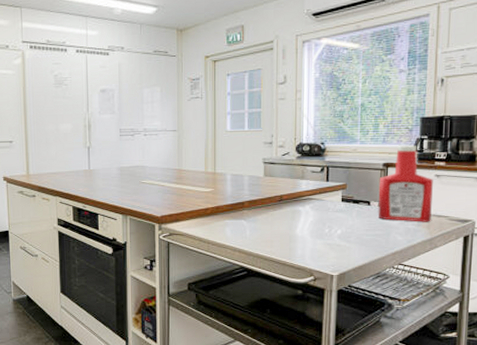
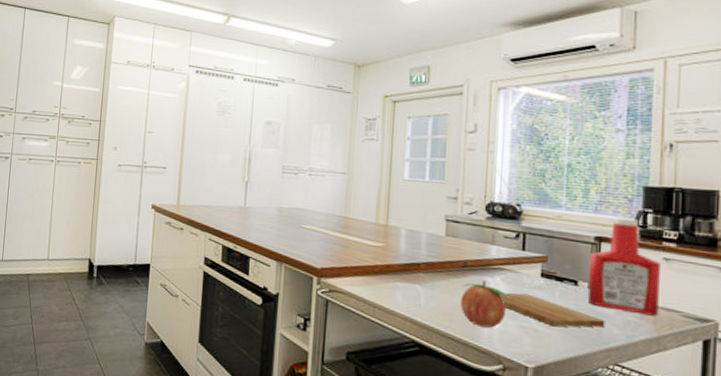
fruit: none [279,210,317,248] -> present [460,281,509,328]
cutting board: none [309,217,391,241] -> present [499,292,605,328]

